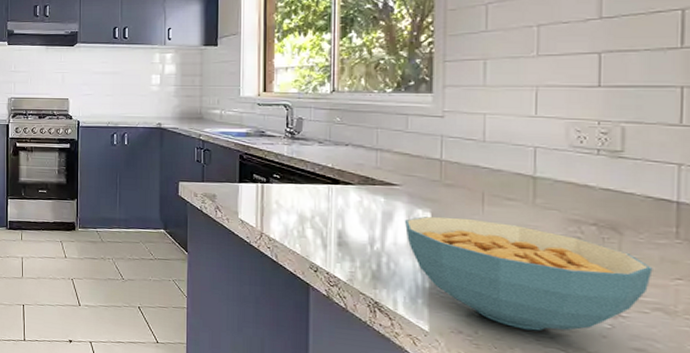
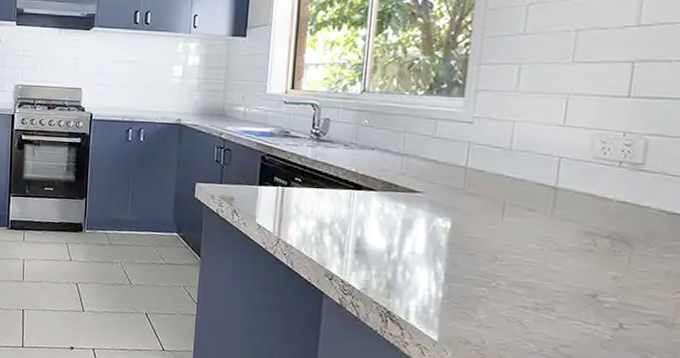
cereal bowl: present [405,216,653,331] -> none [424,225,658,342]

